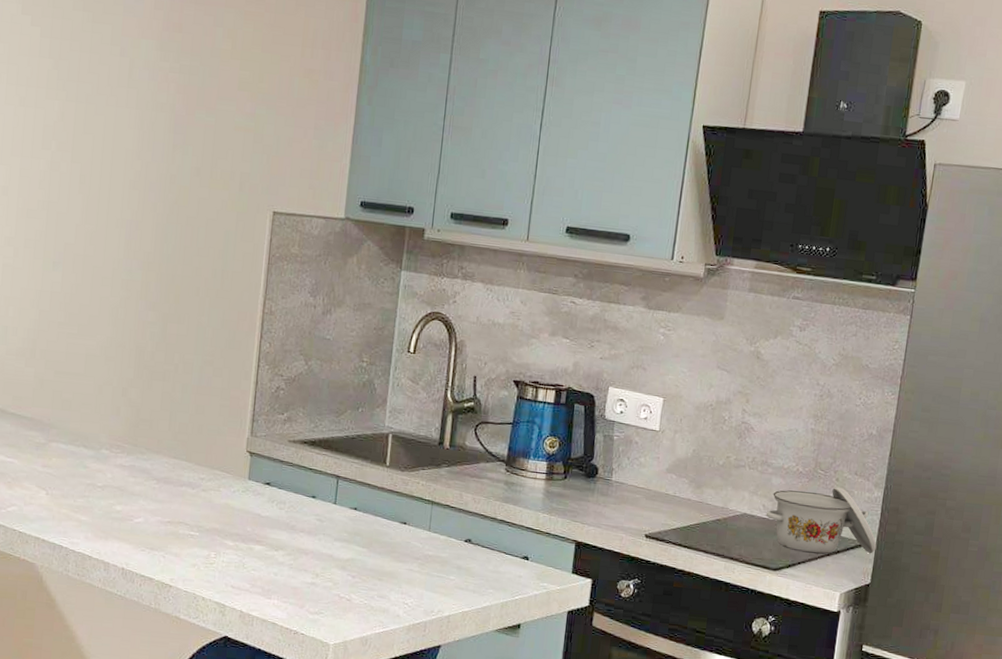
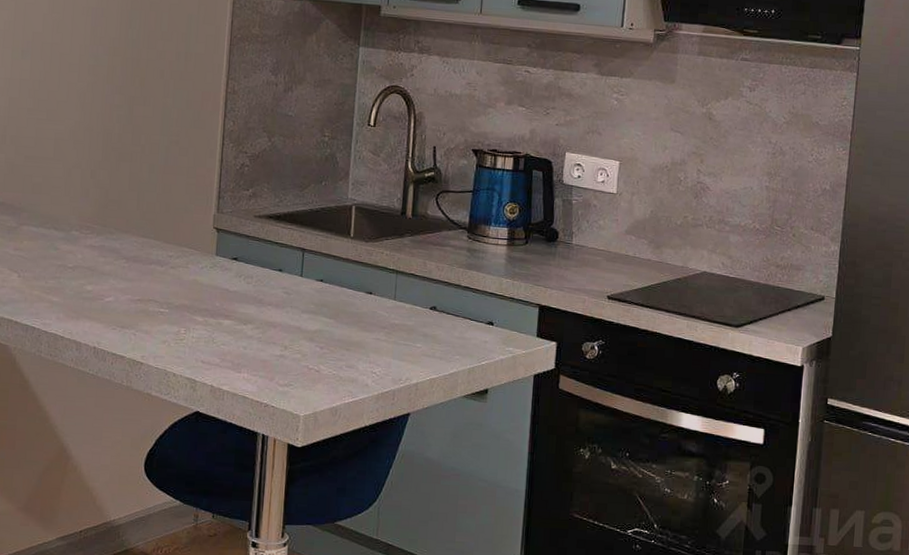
cooking pot: present [765,487,877,554] -> none [725,242,836,309]

